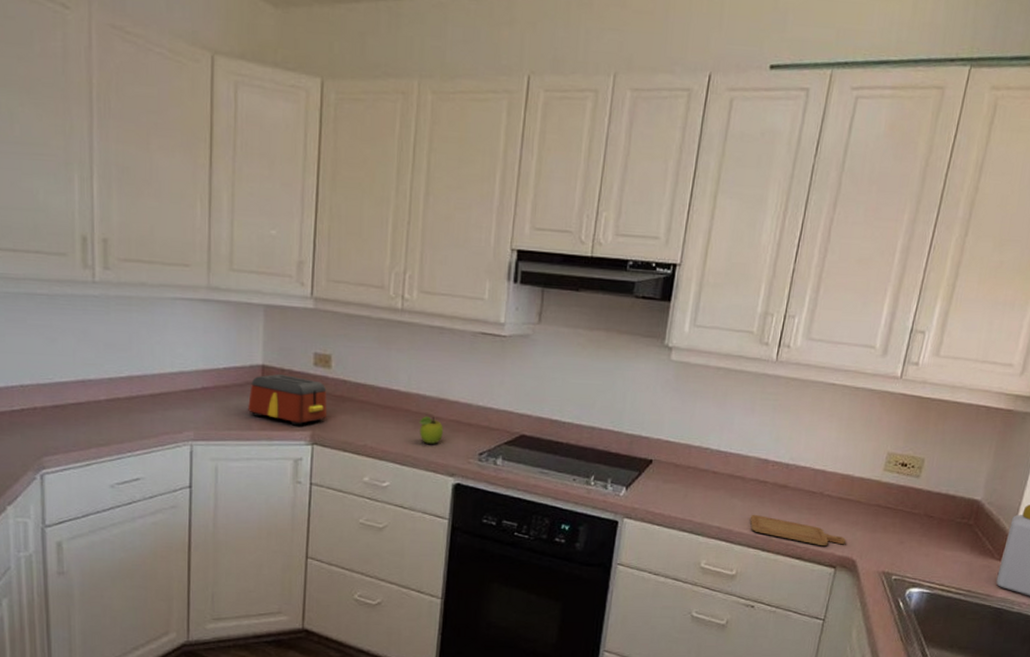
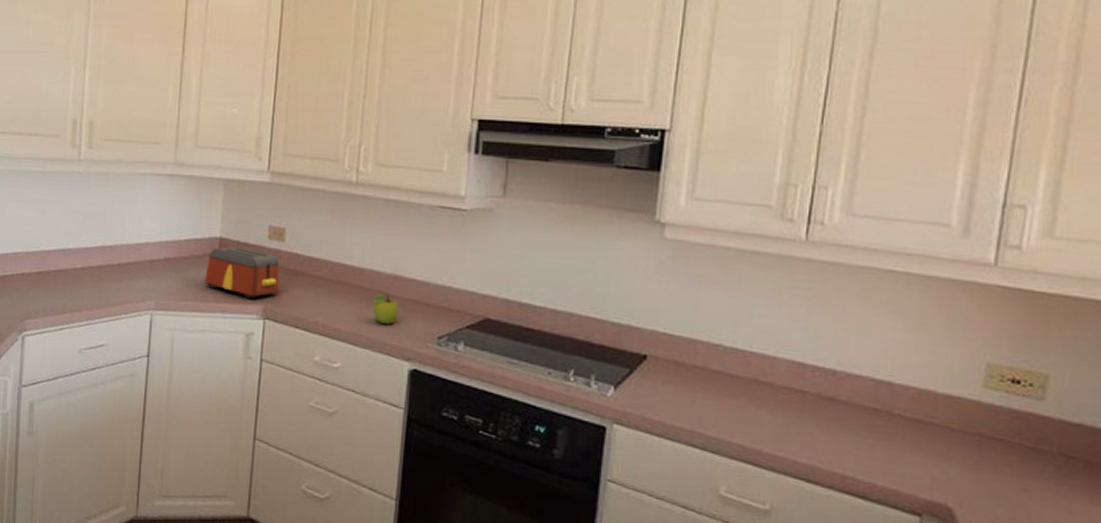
chopping board: present [749,514,847,547] -> none [785,432,935,486]

